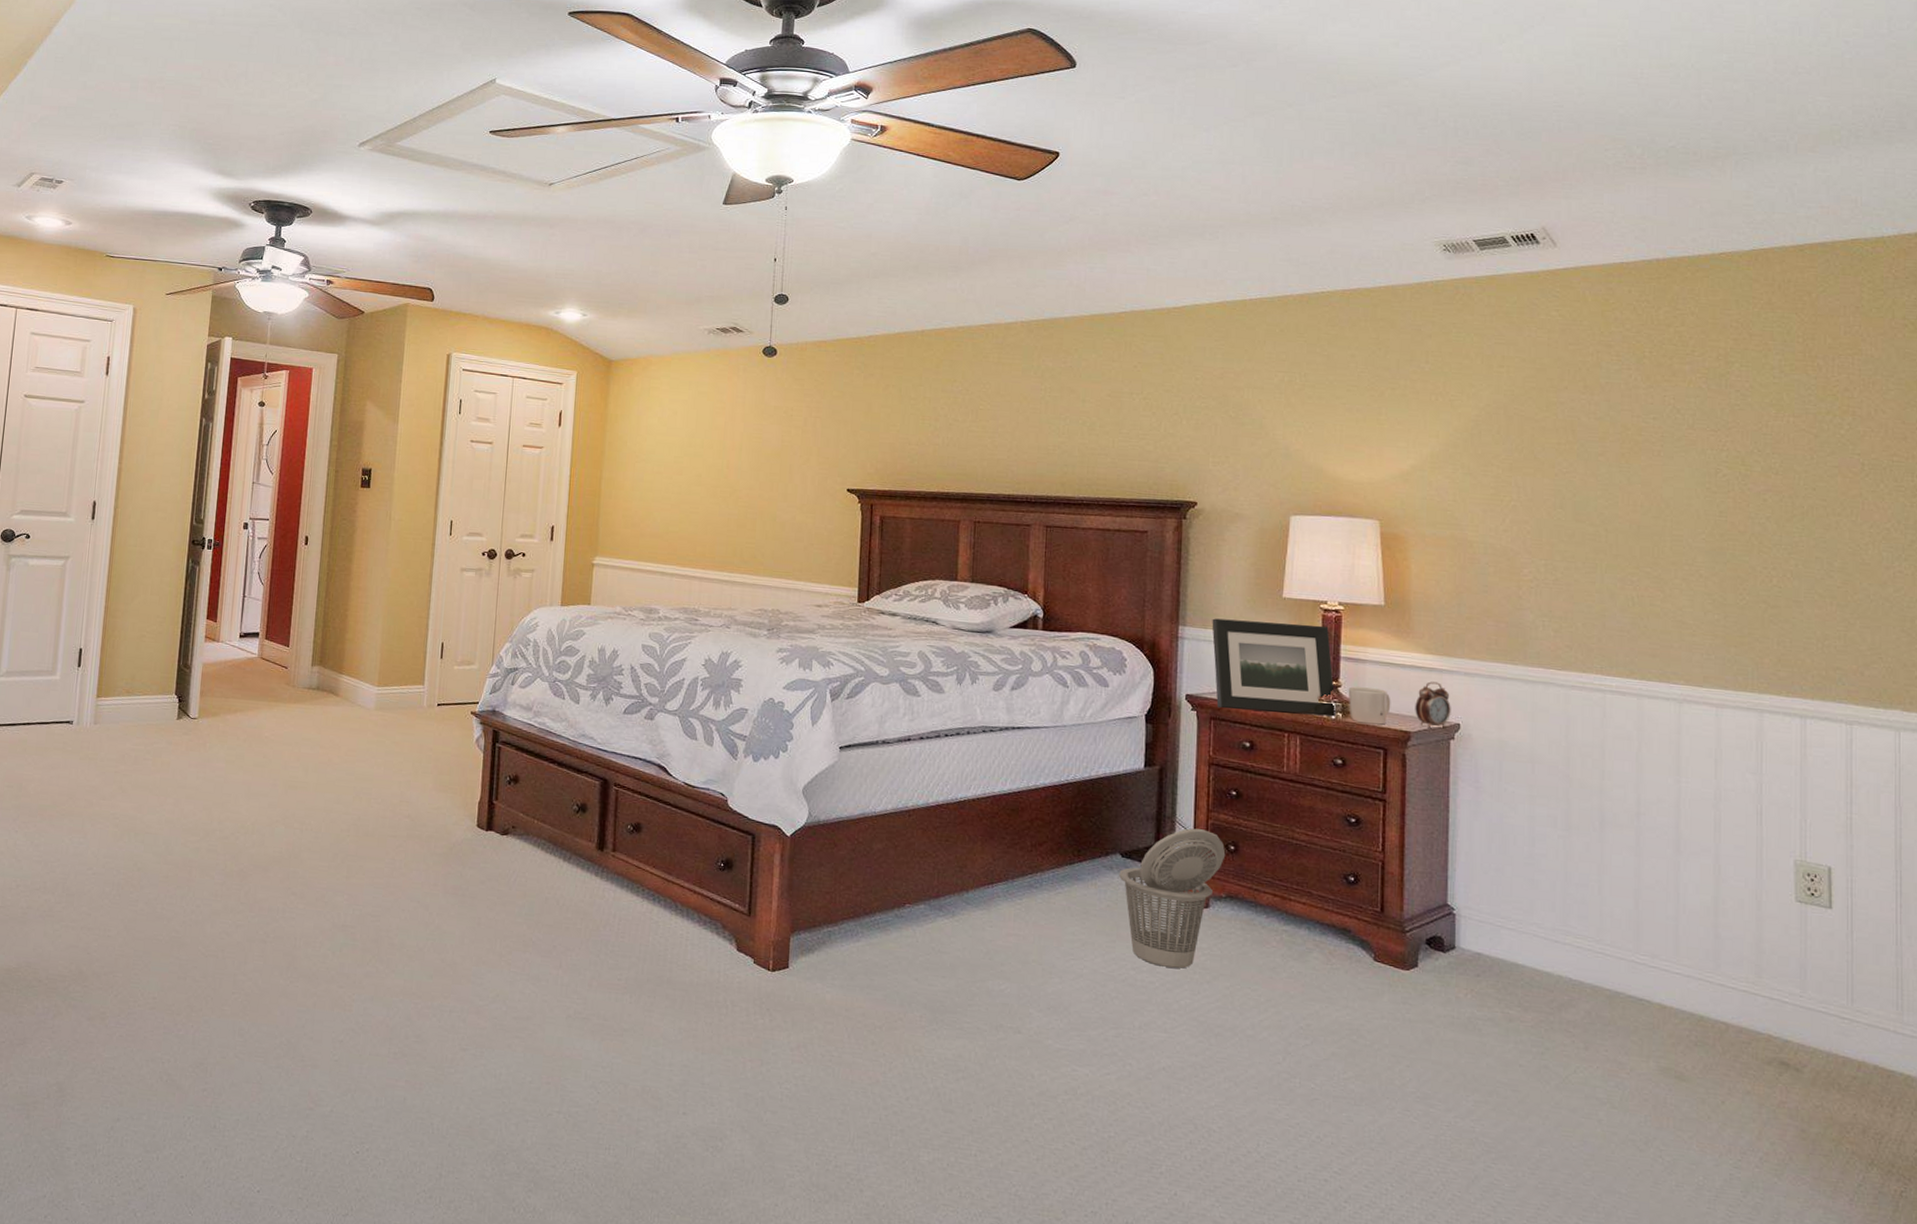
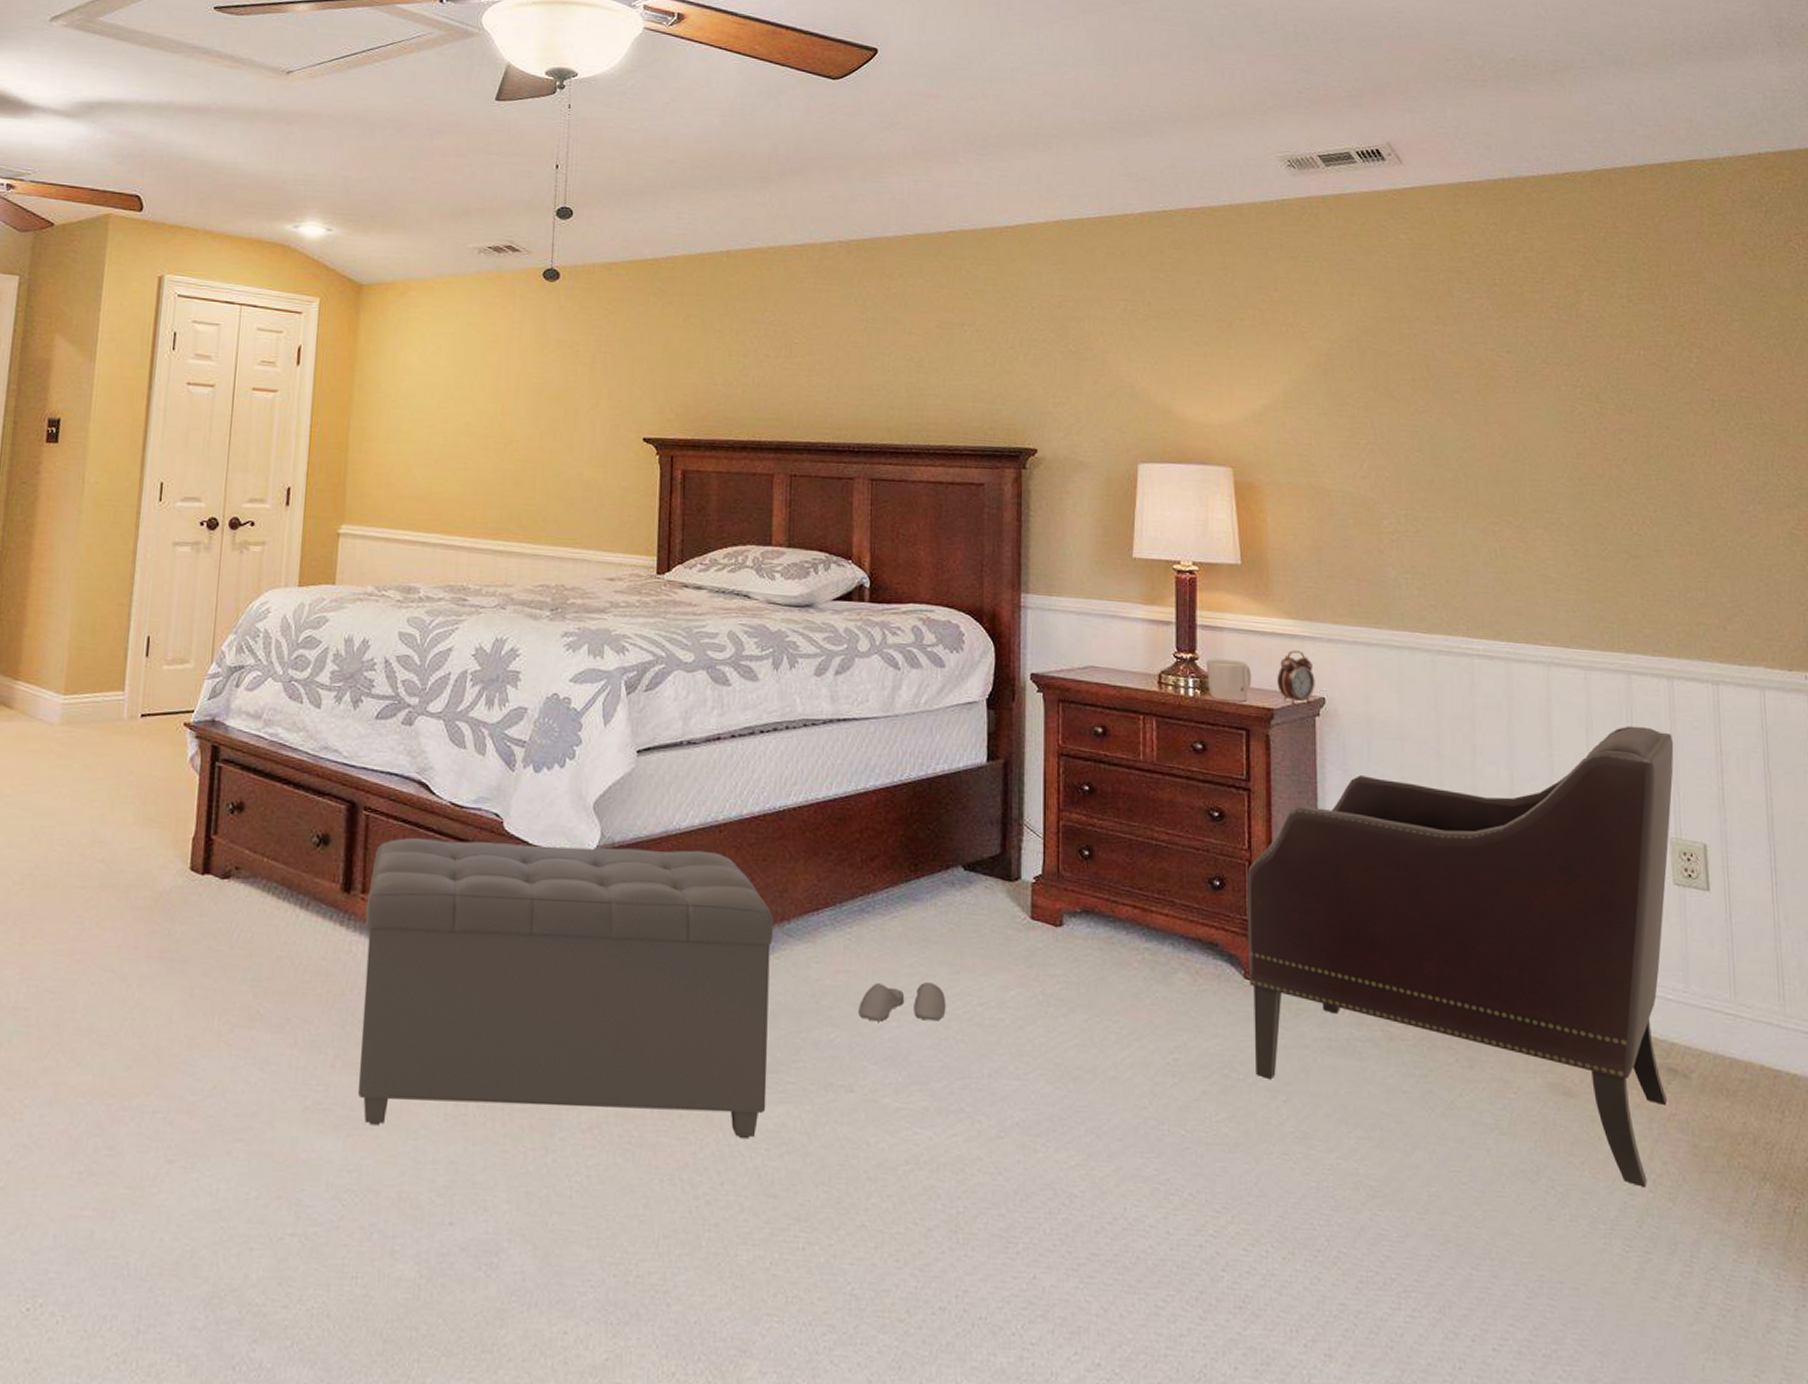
ottoman: none [610,809,955,1065] -> present [358,837,774,1139]
slippers: none [1026,946,1103,980] -> present [859,983,946,1022]
laundry basket: present [1119,828,1226,969] -> none [962,831,1080,1002]
picture frame: present [1212,618,1336,717] -> none [1057,583,1194,694]
armchair: none [1378,758,1803,1163] -> present [1247,726,1674,1188]

